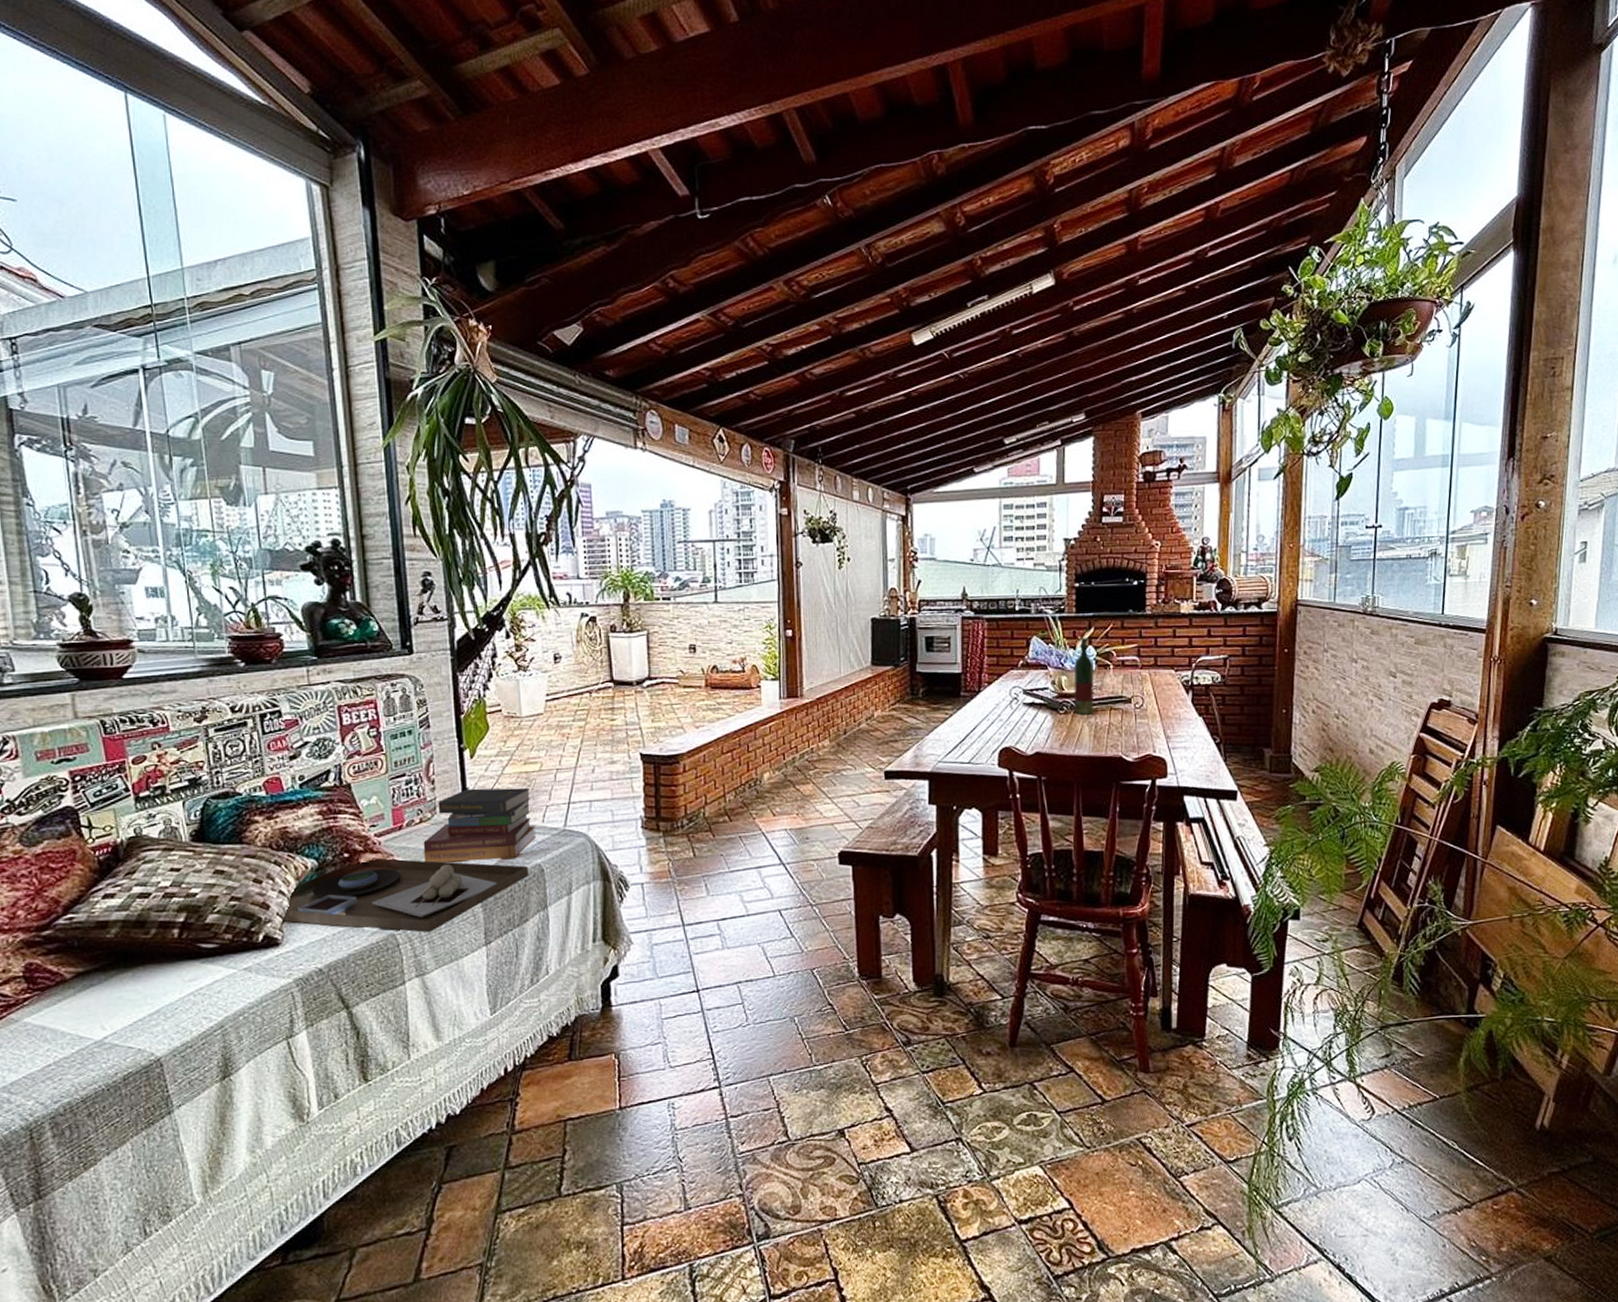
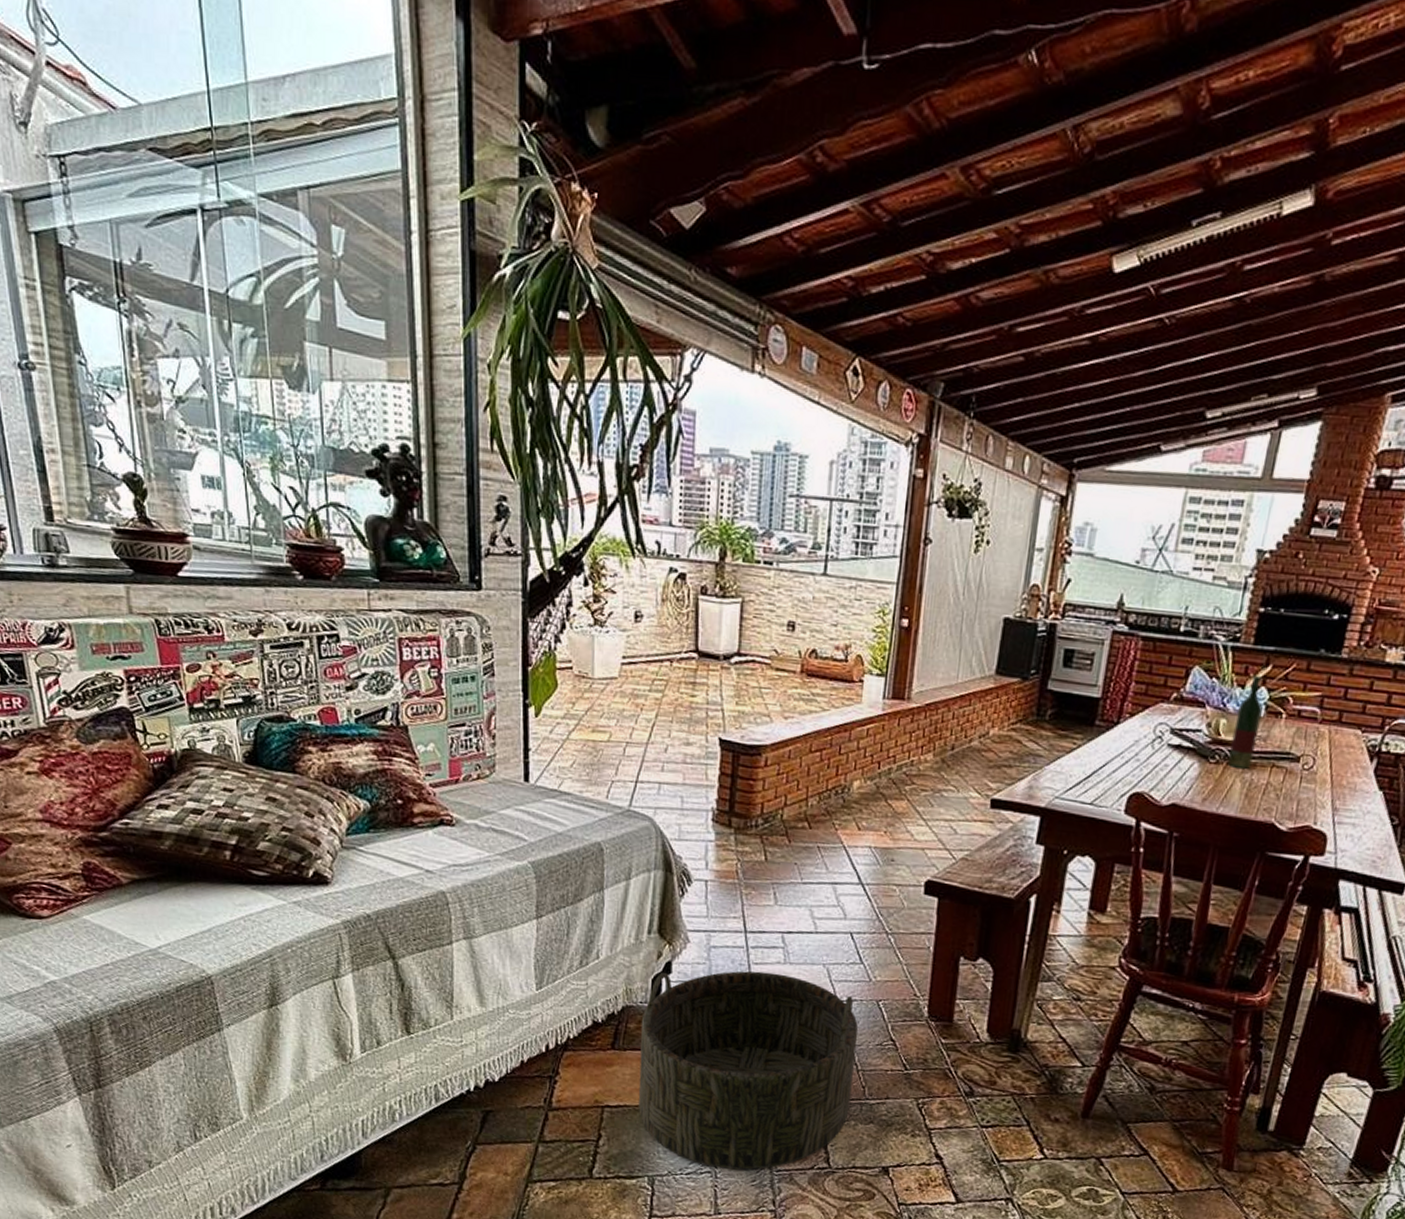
platter: present [281,858,529,933] -> none [332,809,587,897]
books: present [423,787,537,863] -> none [479,749,599,833]
basket: none [594,959,800,1162] -> present [638,971,859,1170]

